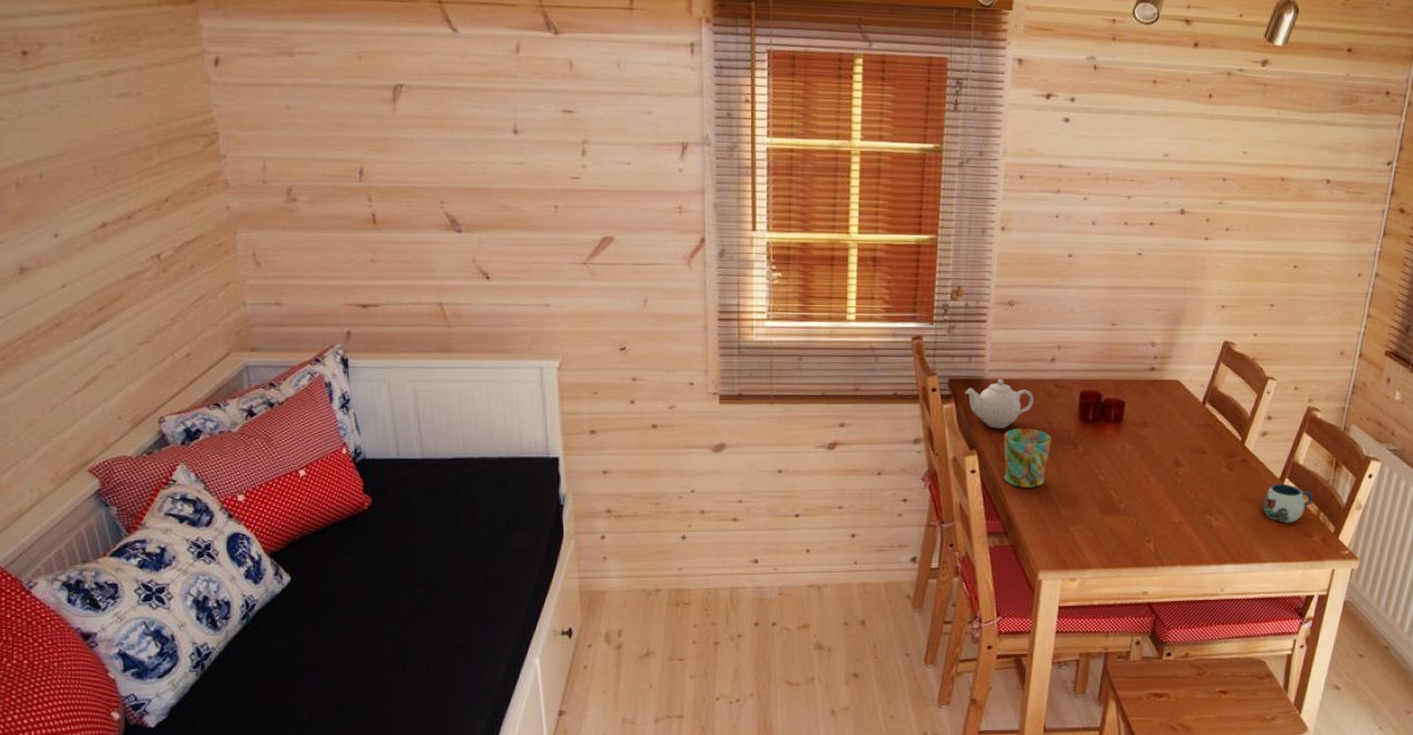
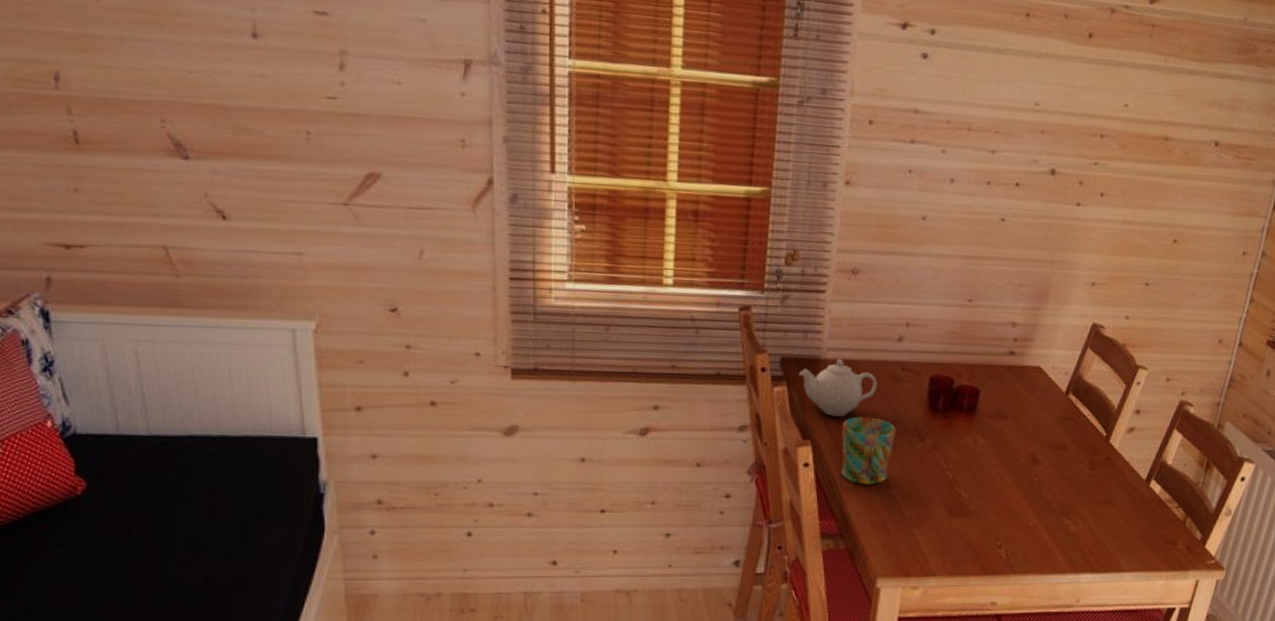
mug: present [1262,483,1313,523] -> none [1125,485,1180,529]

